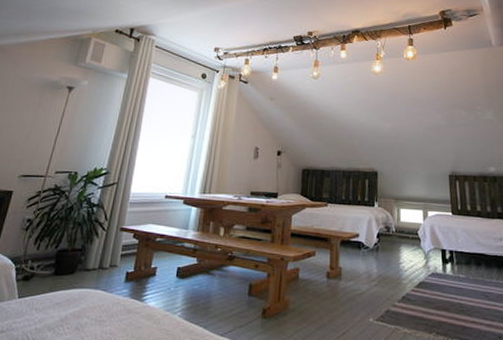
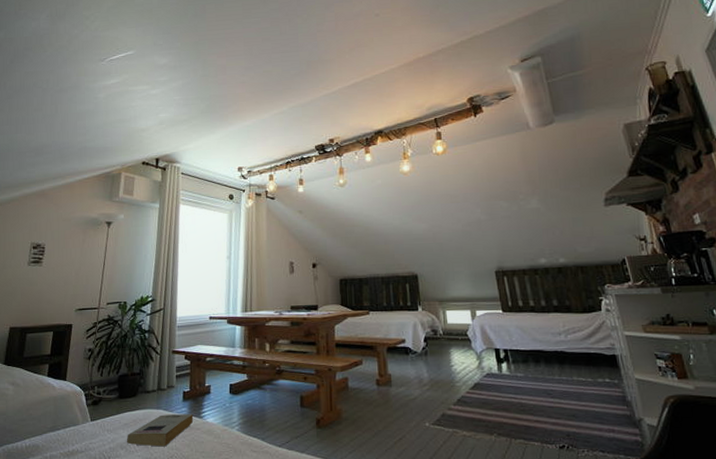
book: none [55,295,134,330] -> present [126,413,194,447]

